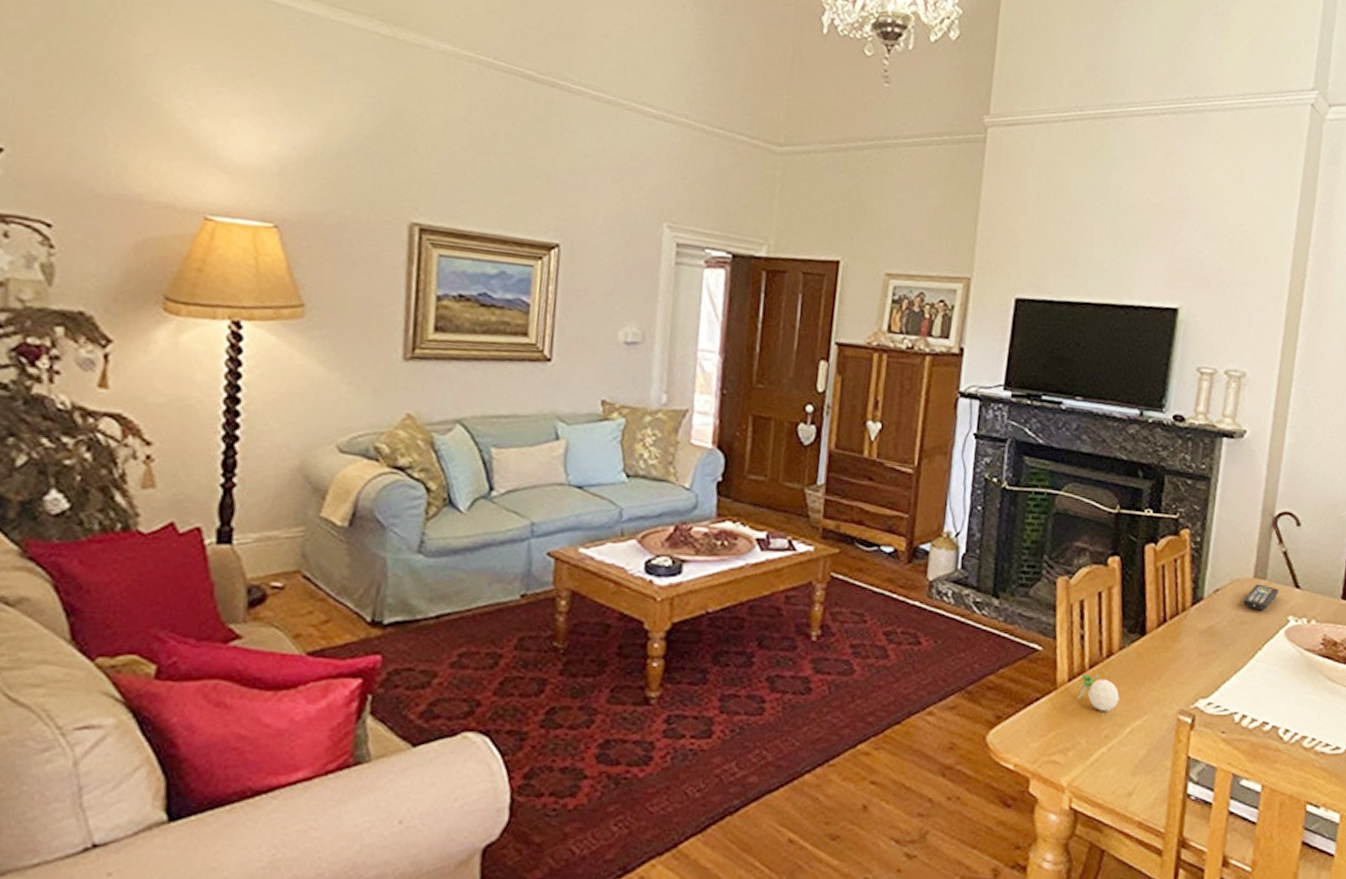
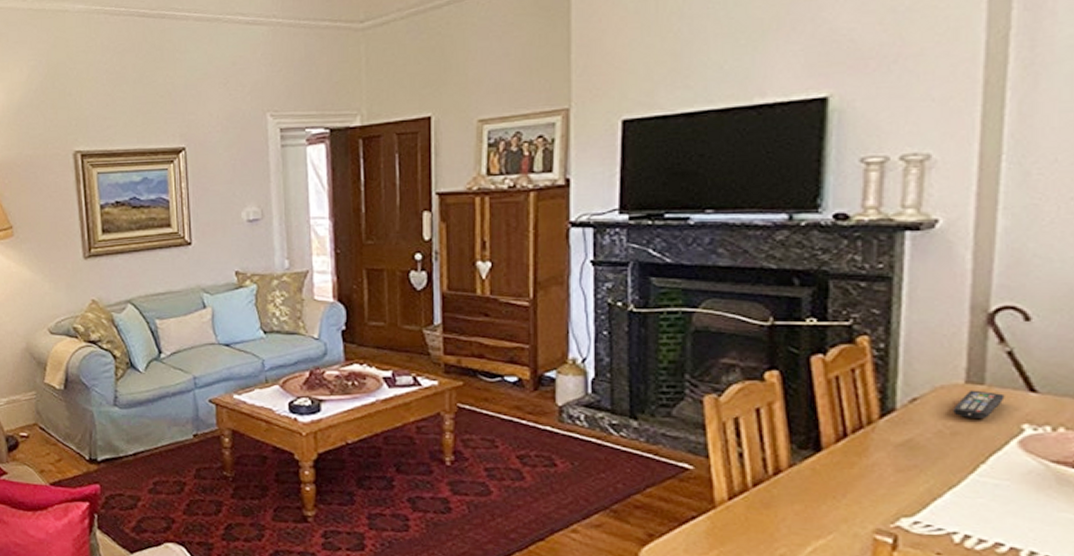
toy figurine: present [1076,674,1120,712] -> none [739,492,794,530]

